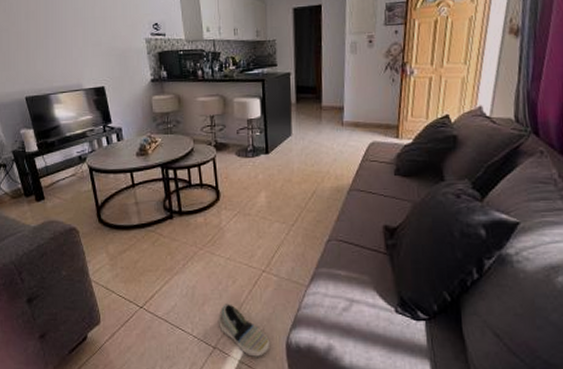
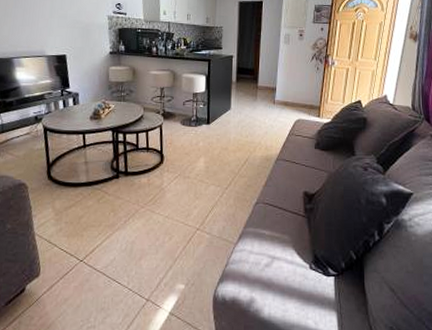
shoe: present [219,304,270,357] -> none [153,258,199,309]

